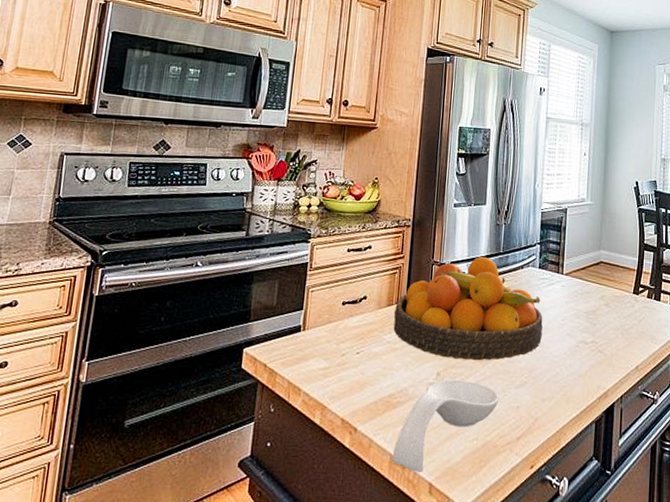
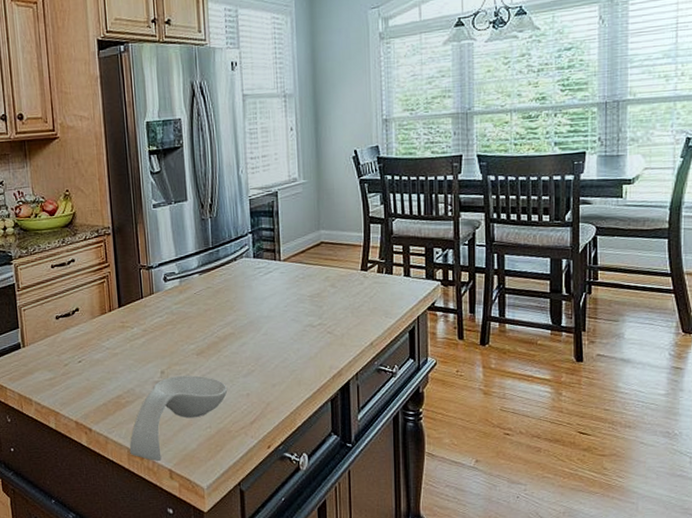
fruit bowl: present [393,257,543,361] -> none [108,254,265,357]

